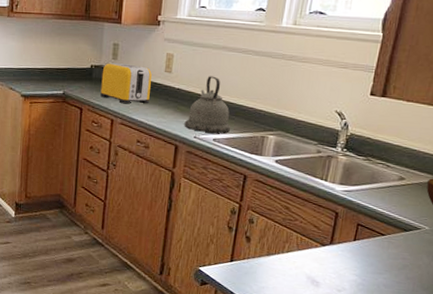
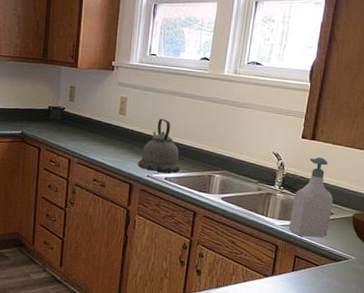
toaster: present [100,63,152,104] -> none [58,104,107,145]
soap bottle: none [351,116,405,204] -> present [288,157,333,237]

